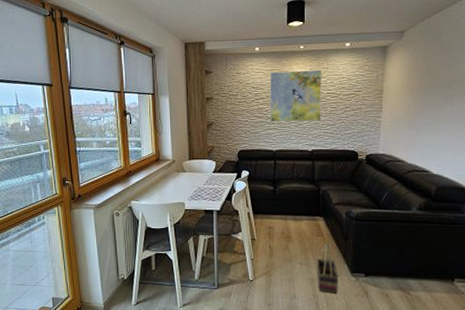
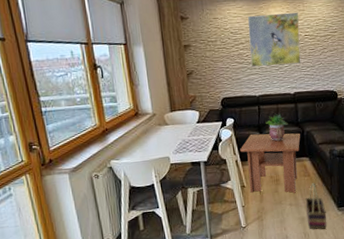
coffee table: none [253,188,316,252] -> present [240,133,301,194]
potted plant: none [280,170,304,197] -> present [265,114,288,141]

